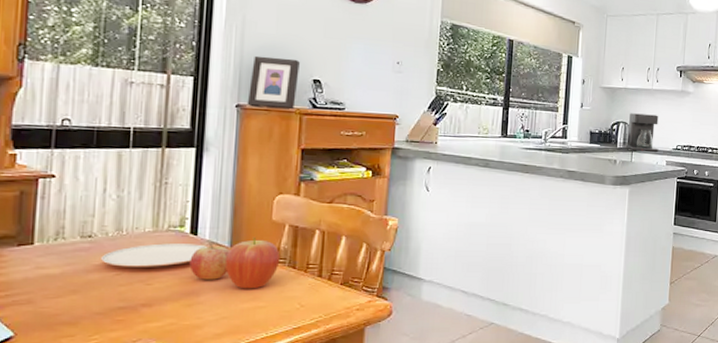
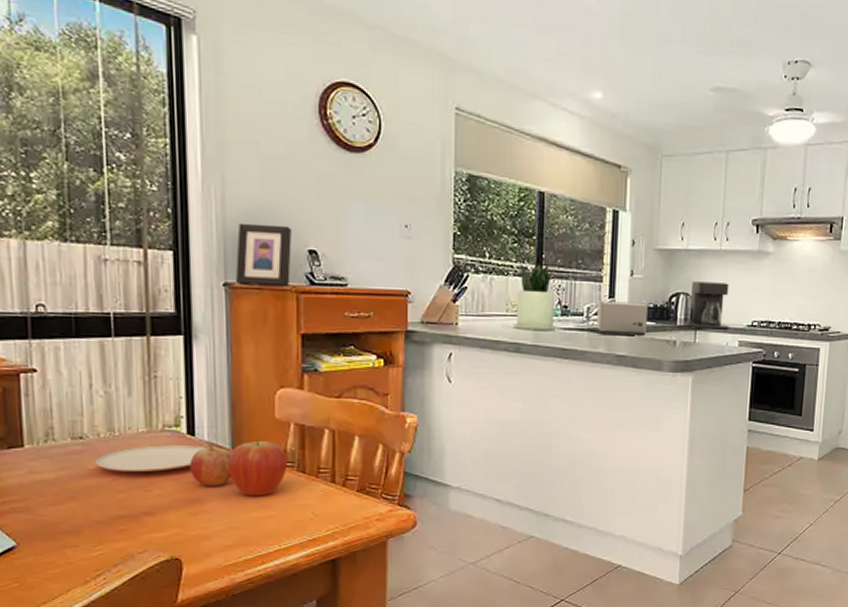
planter: none [482,95,520,151] -> present [512,263,558,332]
toaster: none [552,126,595,156] -> present [596,301,649,337]

